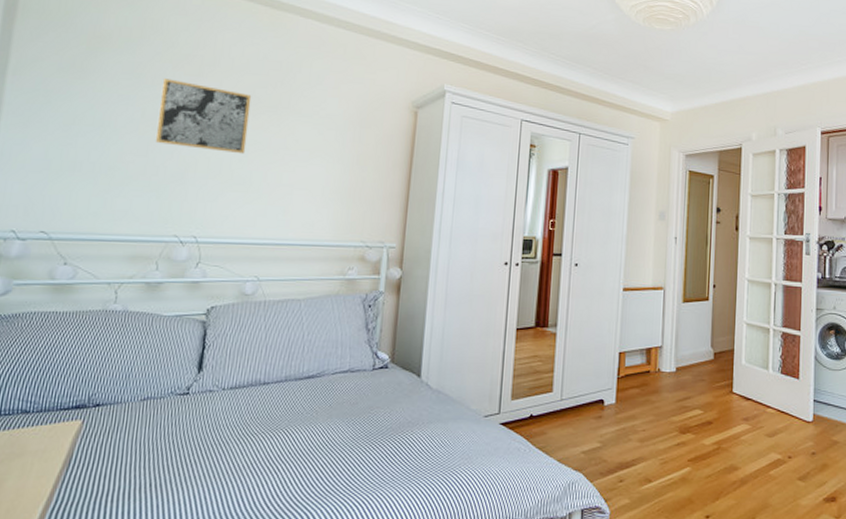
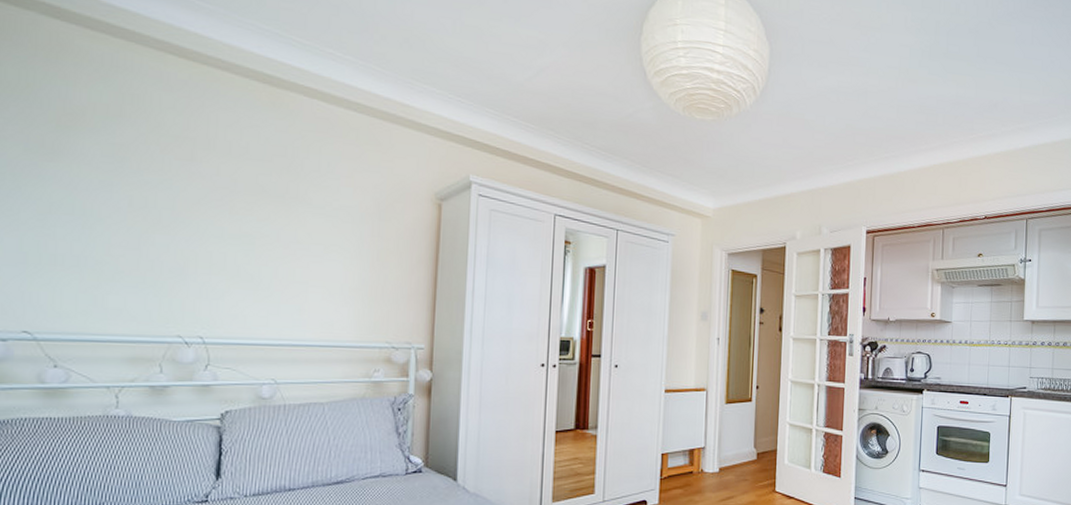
wall art: present [155,79,252,155] -> none [147,163,255,249]

